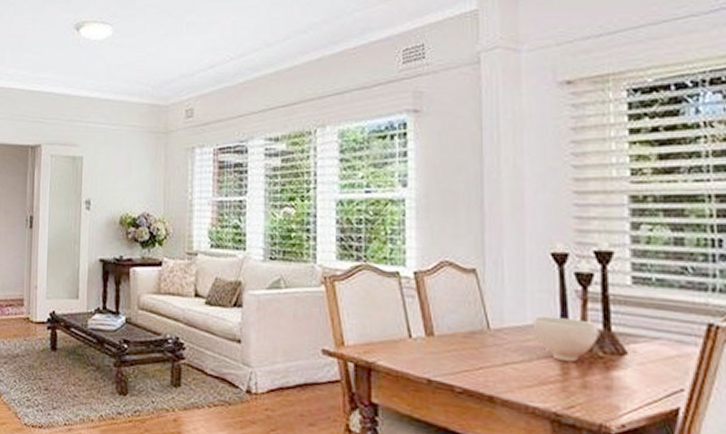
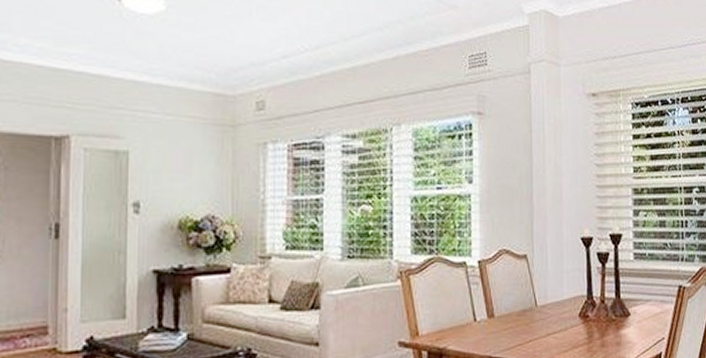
bowl: present [532,316,598,363] -> none [568,290,612,327]

